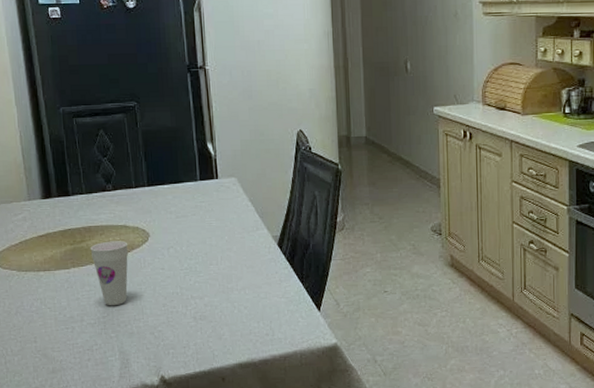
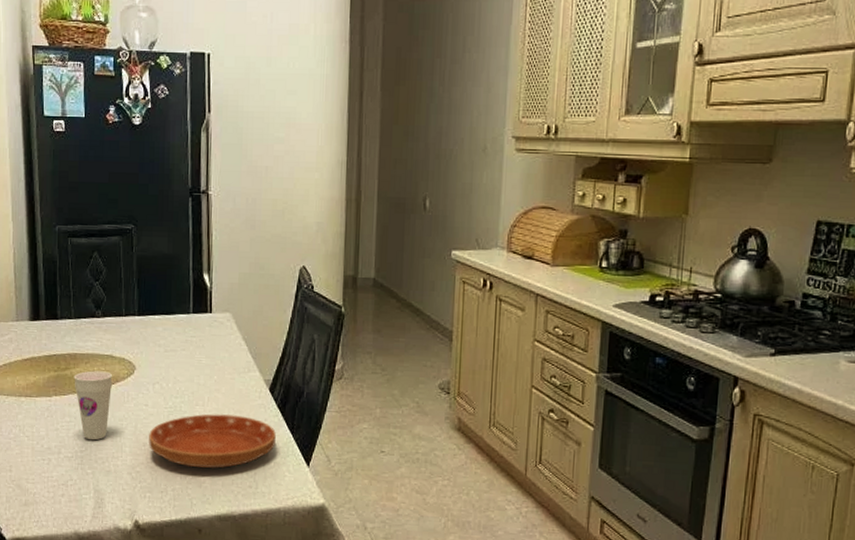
saucer: none [168,271,287,321] -> present [149,414,276,468]

